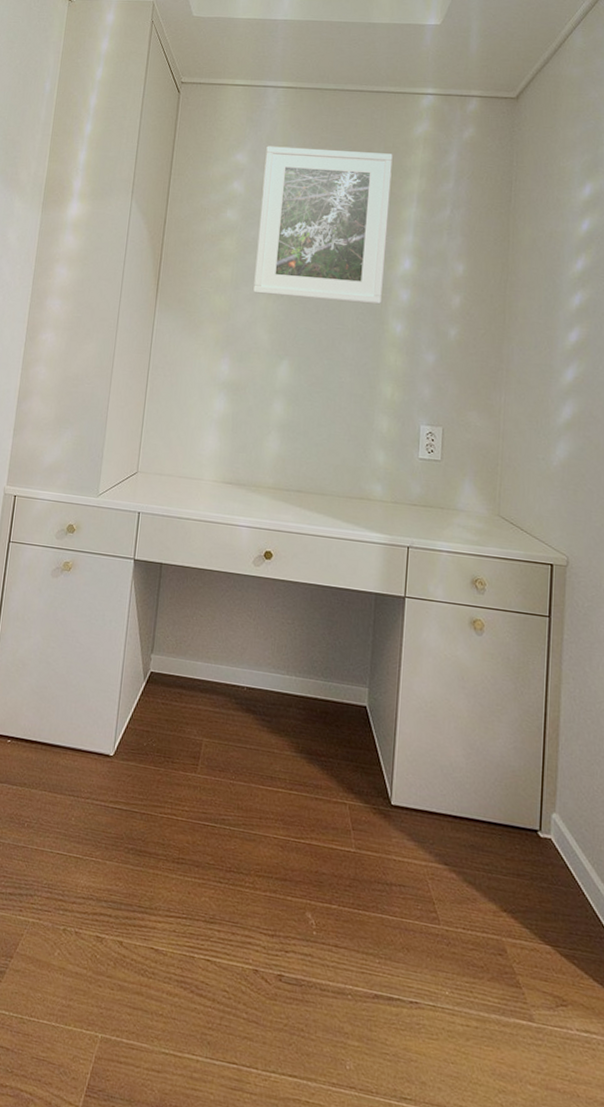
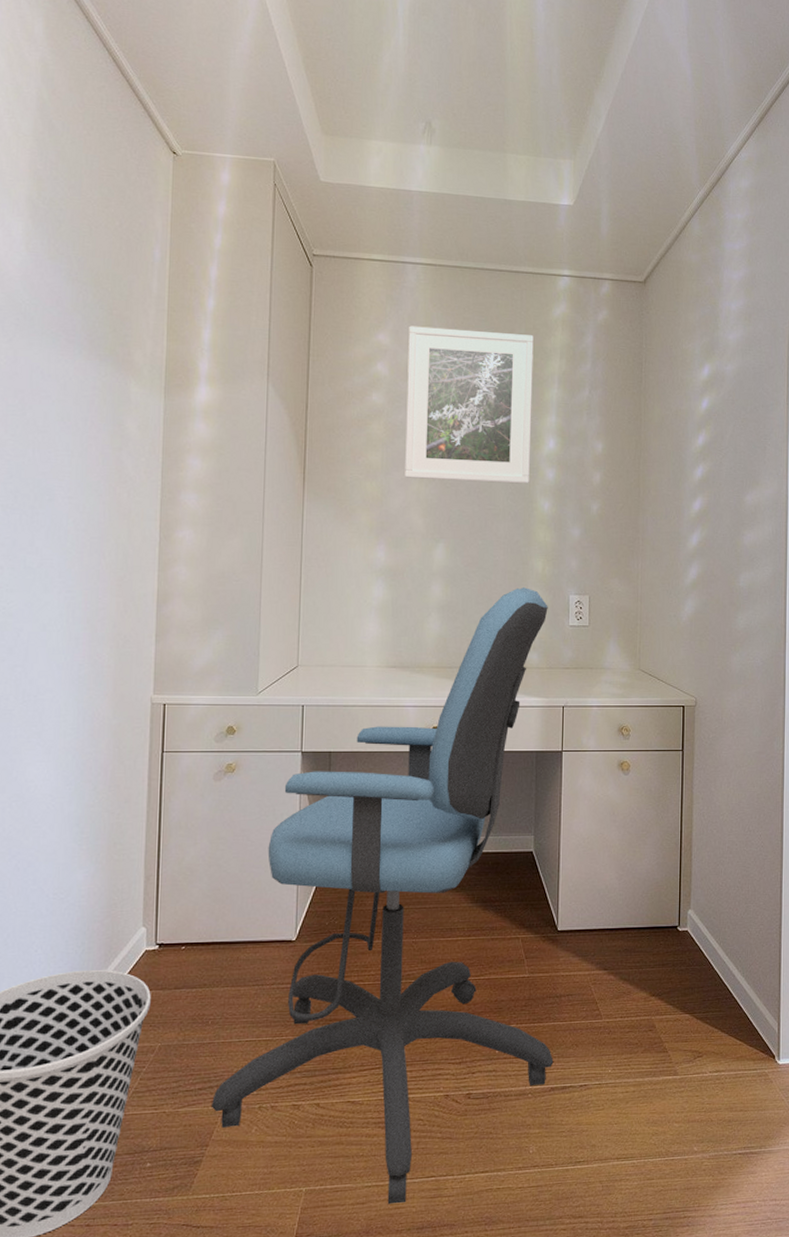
office chair: none [19,412,396,1086] -> present [212,587,554,1205]

